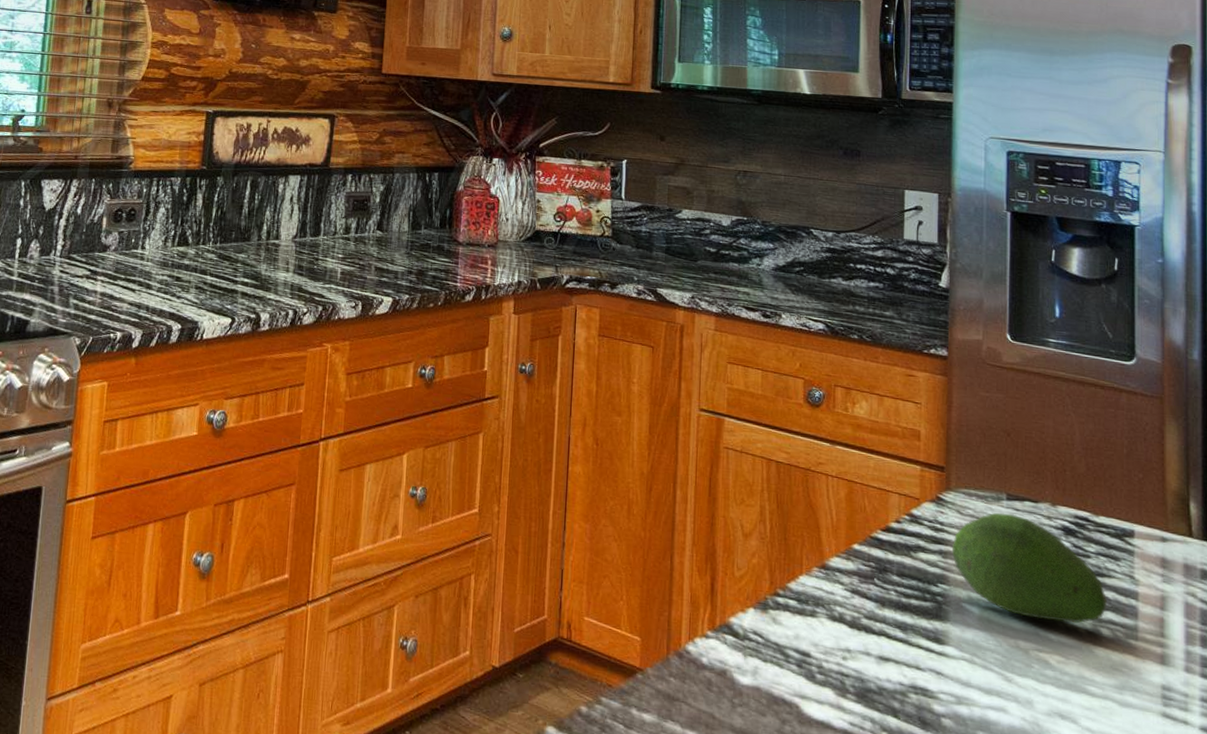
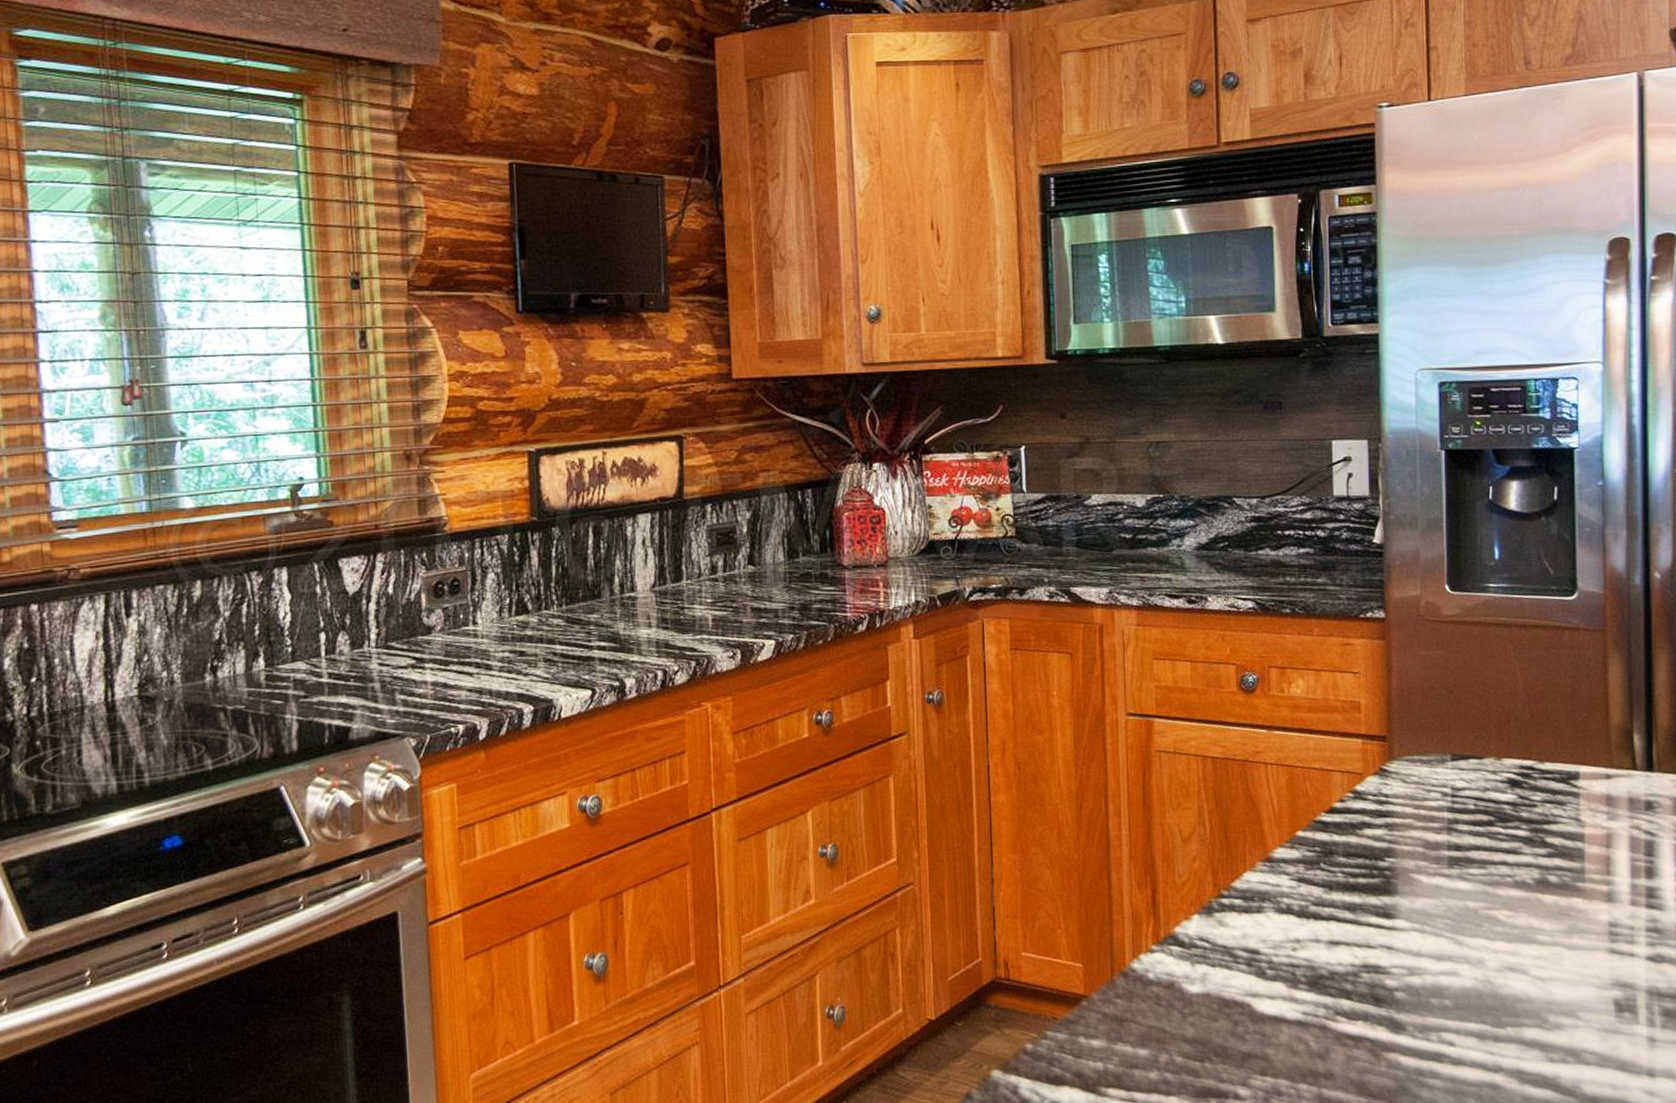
fruit: present [951,512,1108,624] -> none [1397,774,1555,878]

